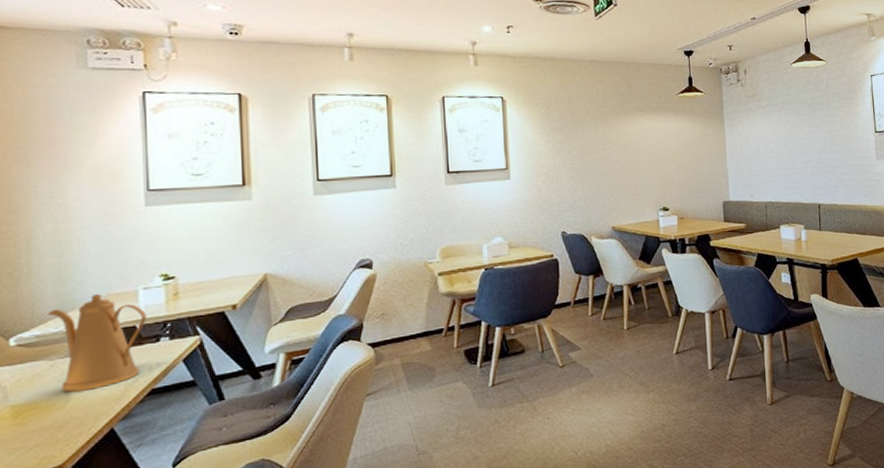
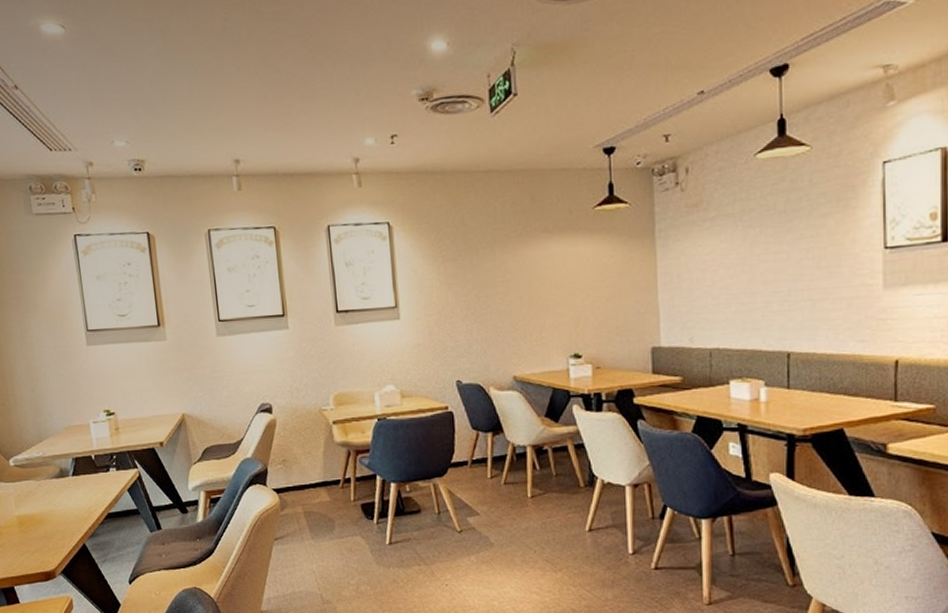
coffee pot: present [47,294,147,393] -> none [30,426,99,509]

